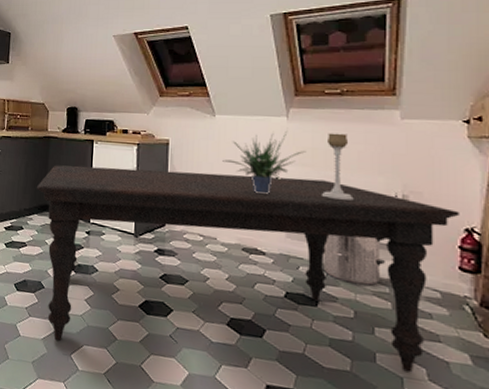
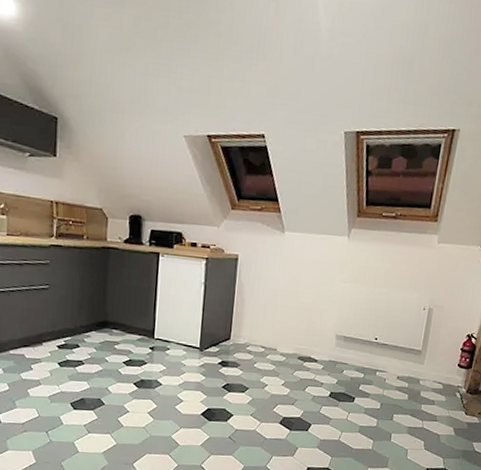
dining table: present [37,165,459,373] -> none [95,278,466,452]
potted plant: present [222,130,307,194] -> none [288,249,361,308]
candle holder: present [322,133,354,201] -> none [369,253,396,313]
waste bin: present [323,234,385,286] -> none [362,342,411,383]

